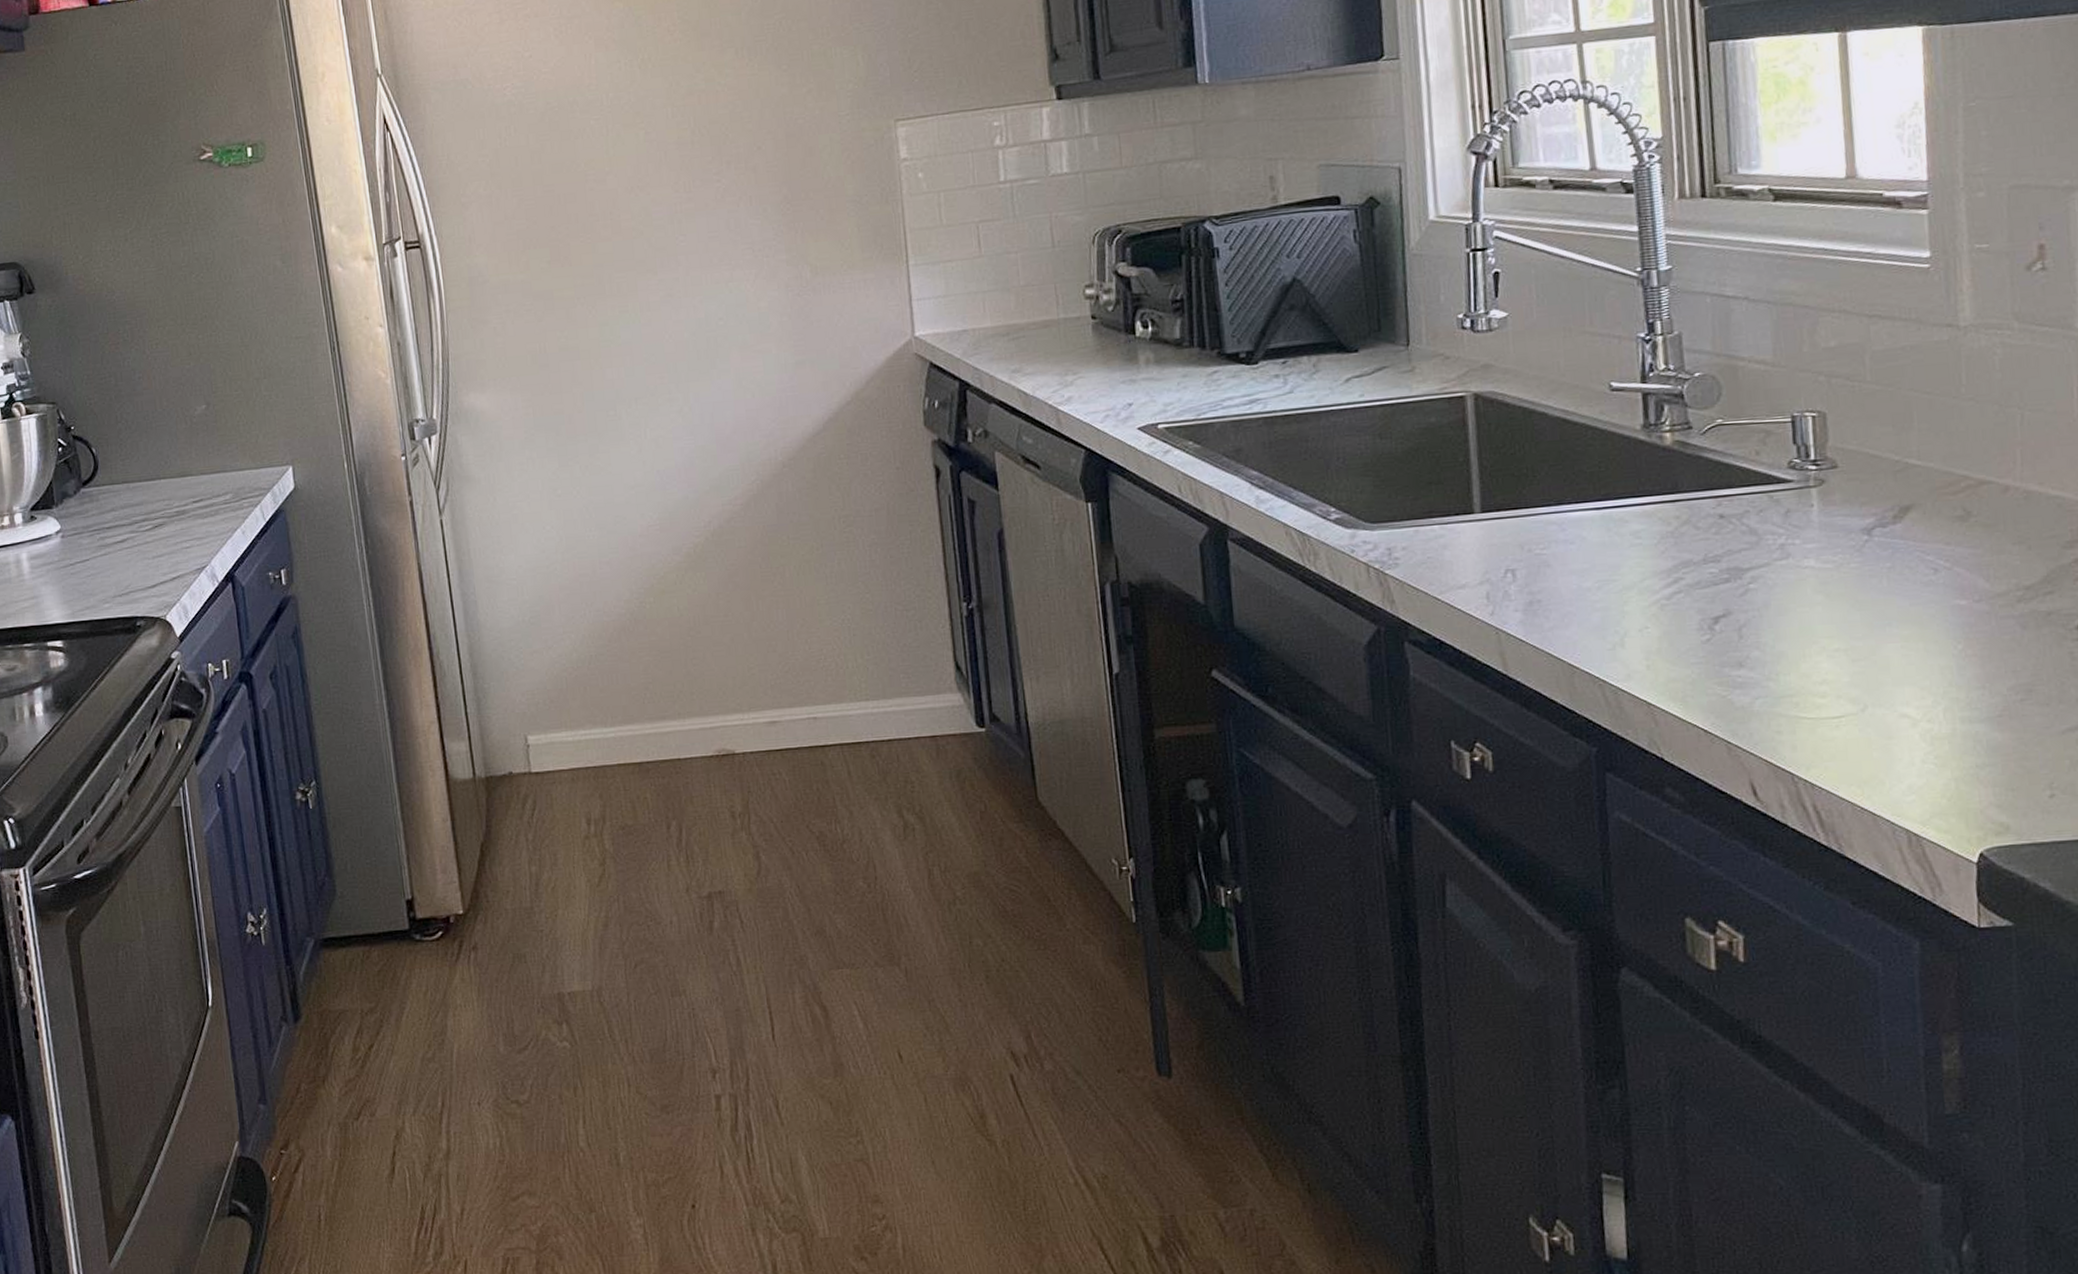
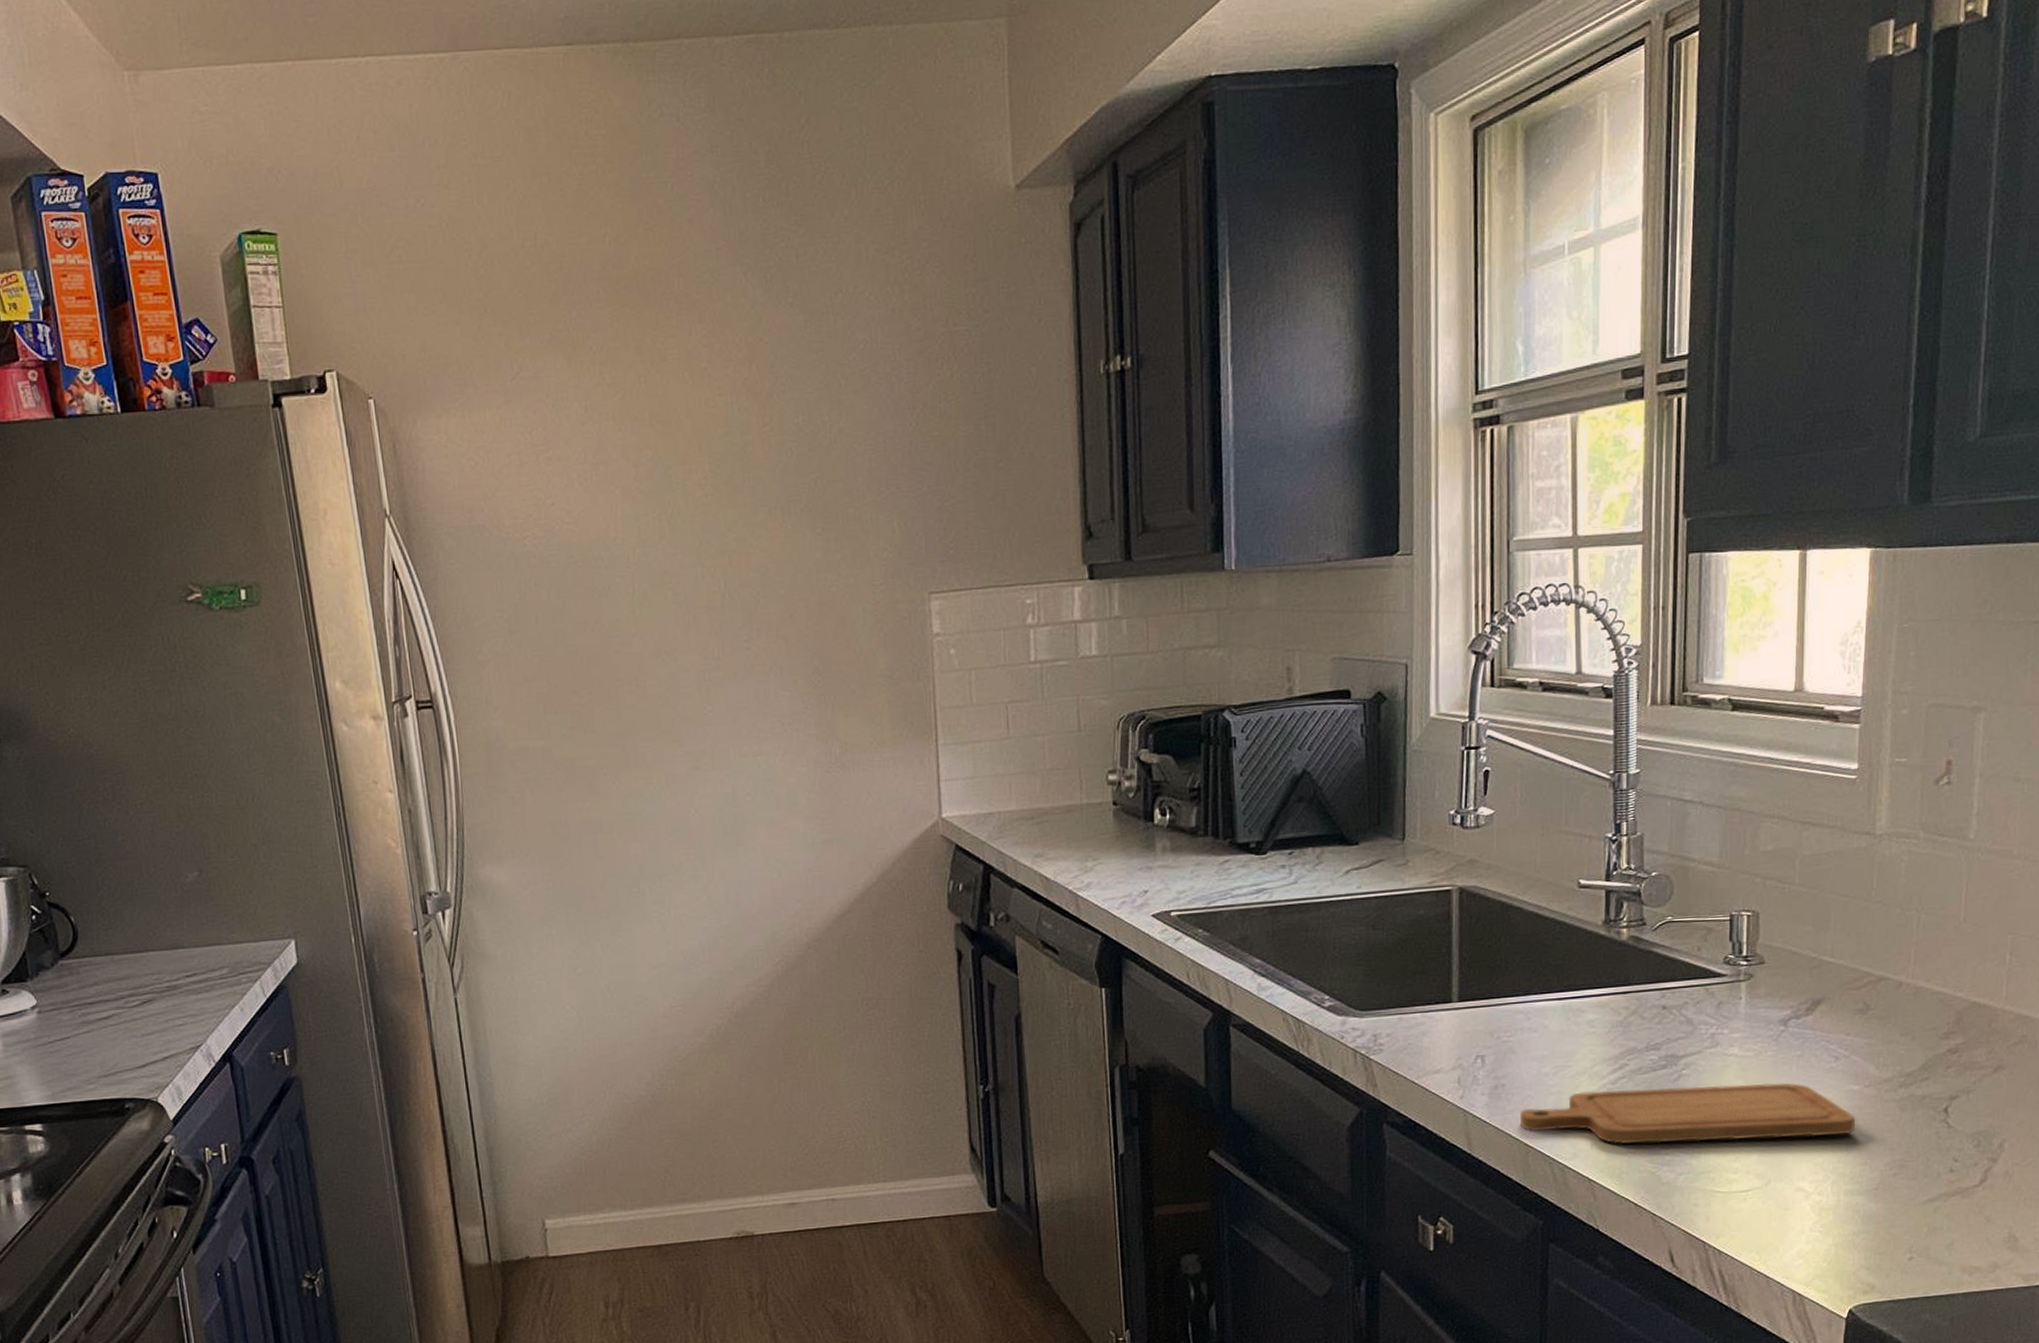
chopping board: none [1561,597,1967,665] -> present [1520,1083,1856,1144]

